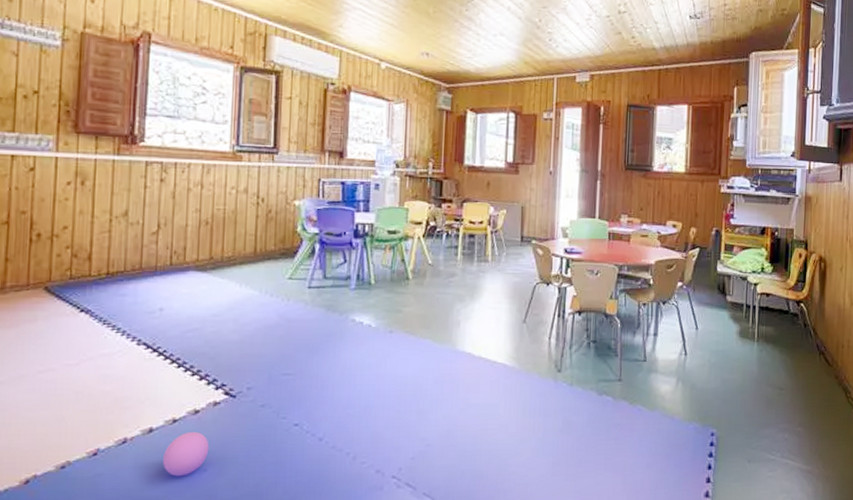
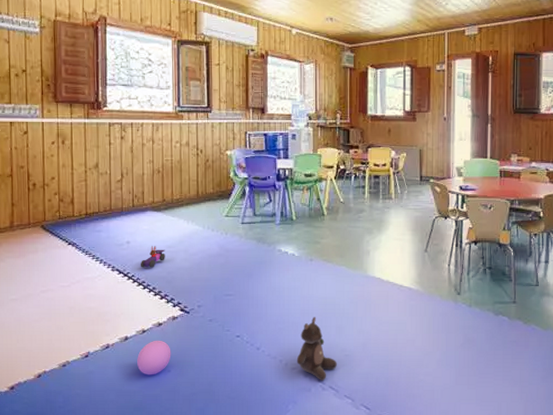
toy car: none [176,314,209,341] -> present [141,246,165,268]
stuffed animal: none [367,400,416,476] -> present [296,317,337,380]

